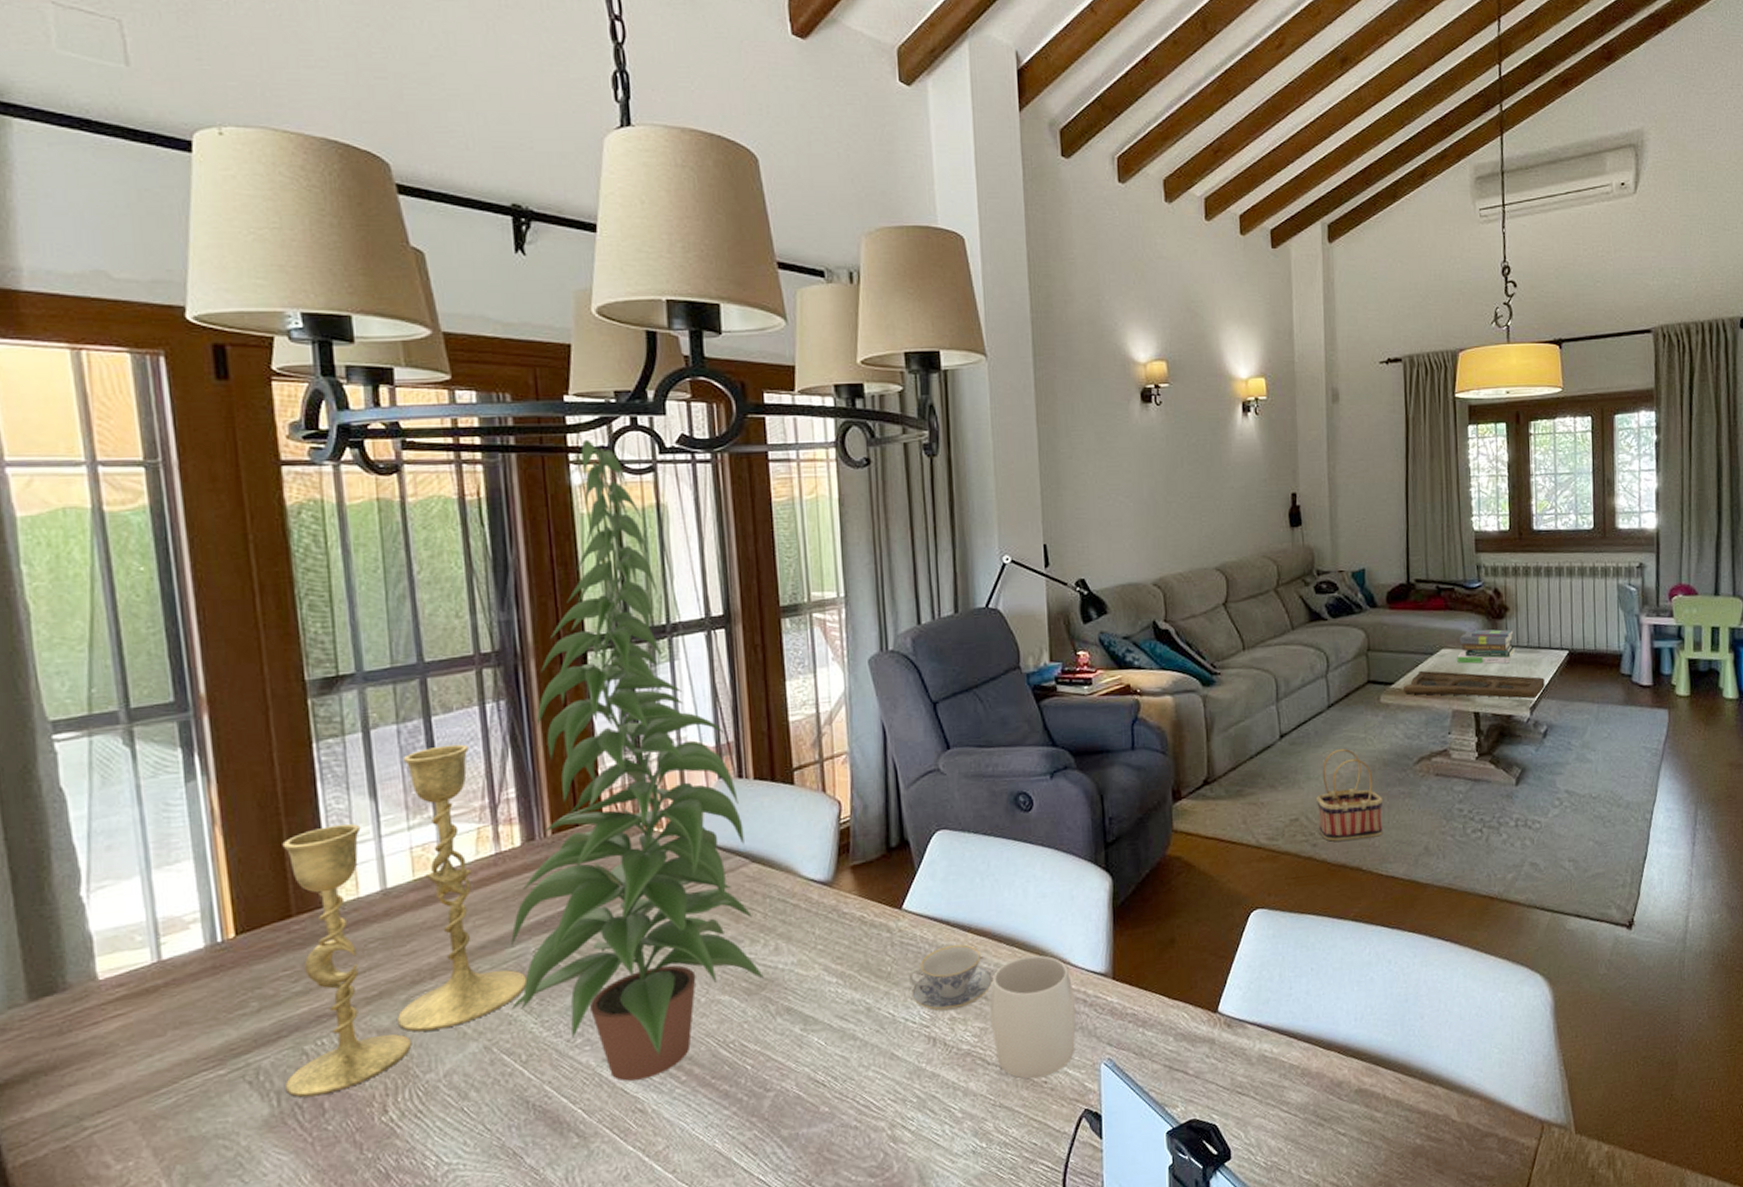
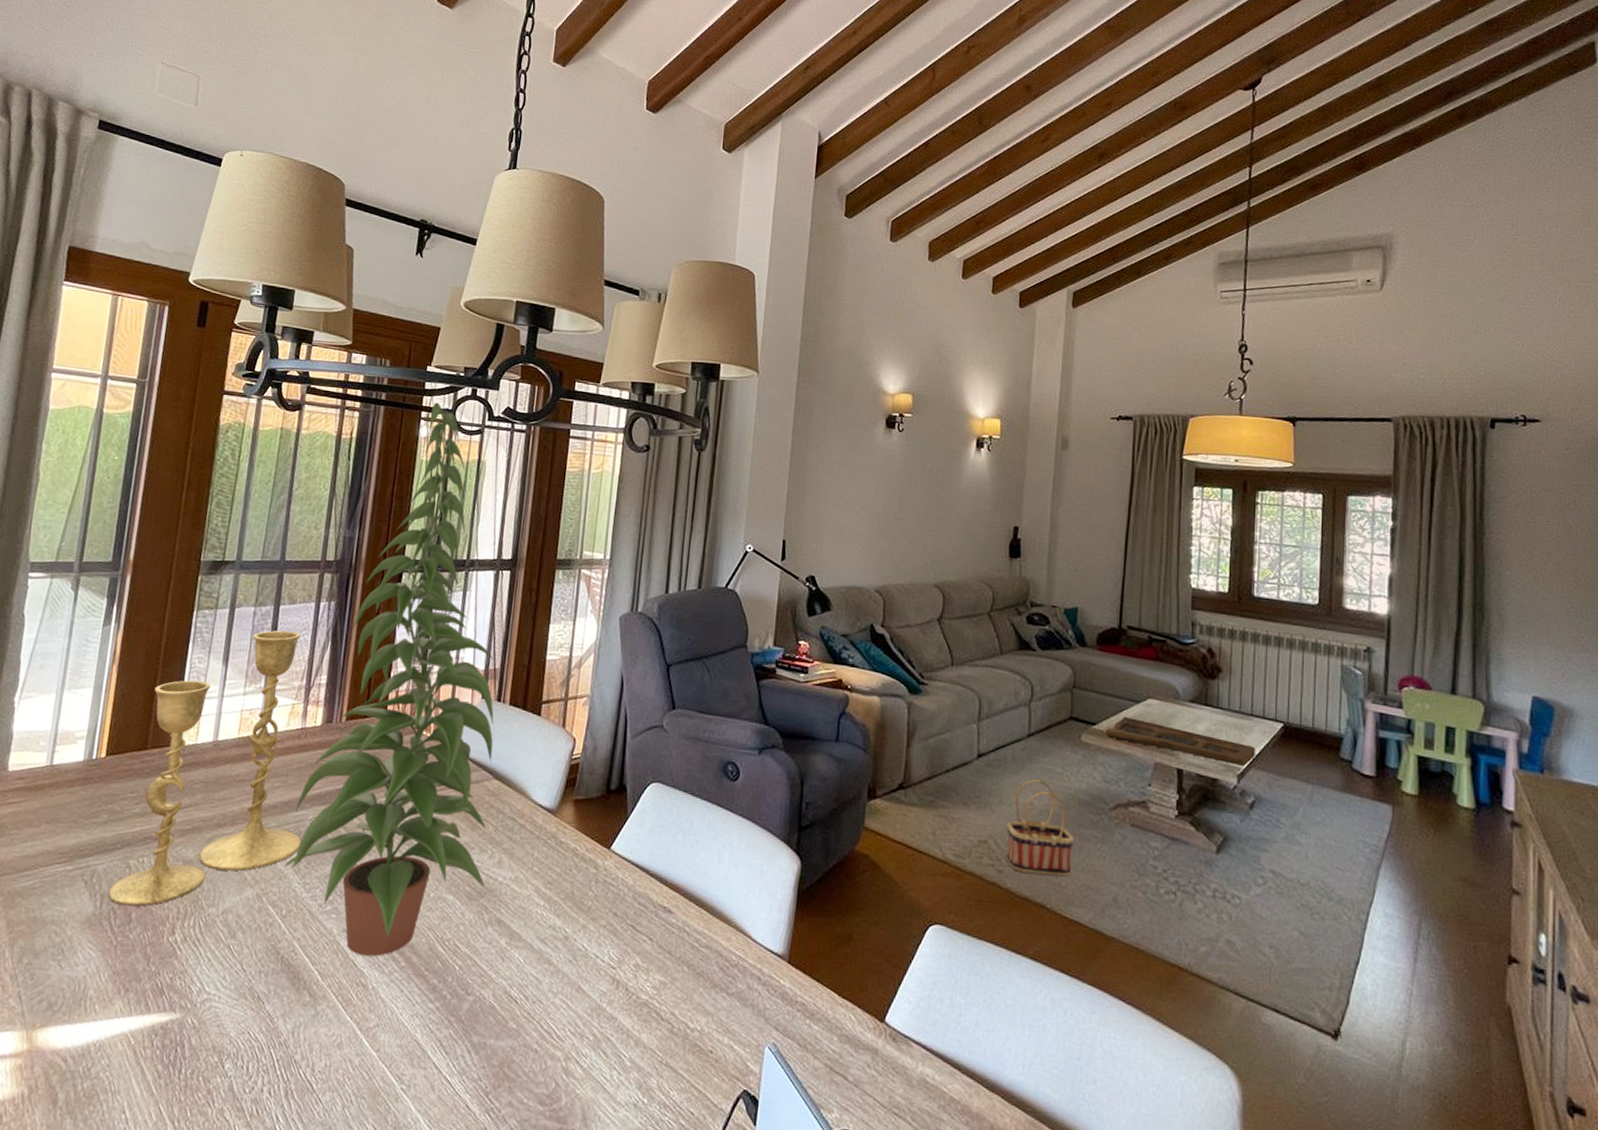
teacup: present [909,944,993,1012] -> none [605,894,679,958]
mug: present [990,955,1076,1079] -> none [670,920,751,1046]
books: present [1457,629,1516,664] -> none [1164,685,1226,726]

